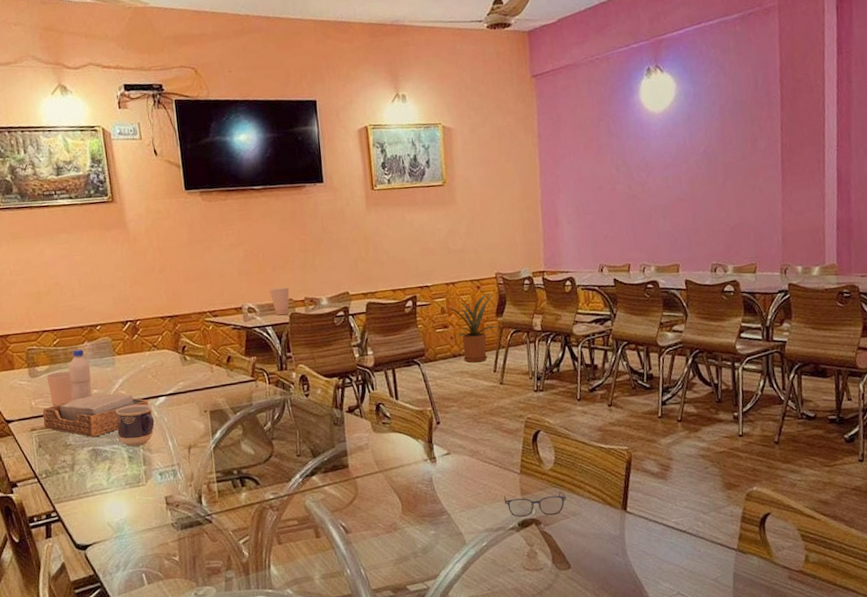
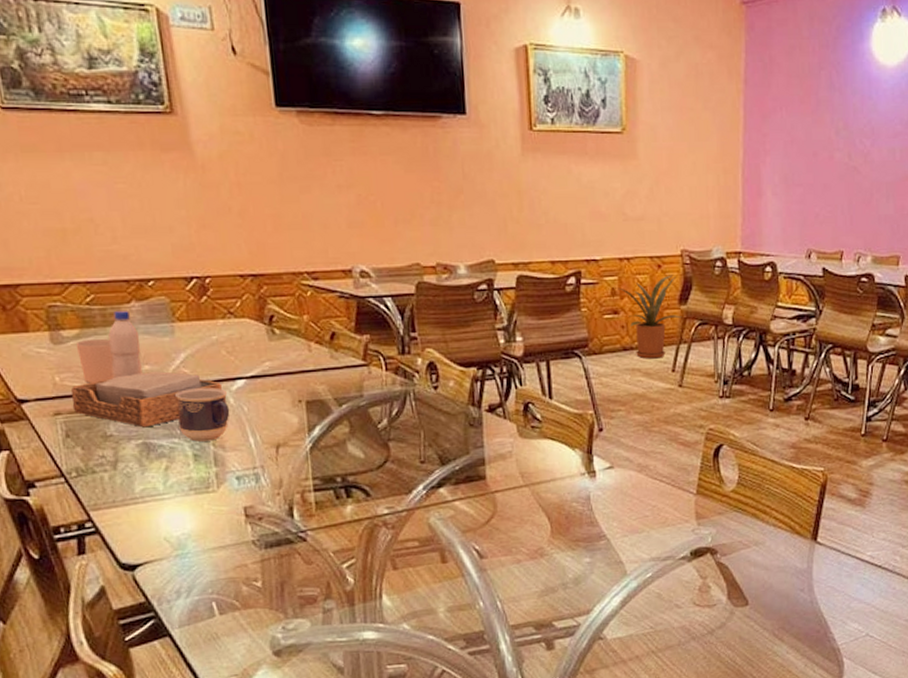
cup: present [270,287,289,316] -> none [390,248,416,284]
glasses: present [503,492,566,518] -> none [675,517,748,546]

